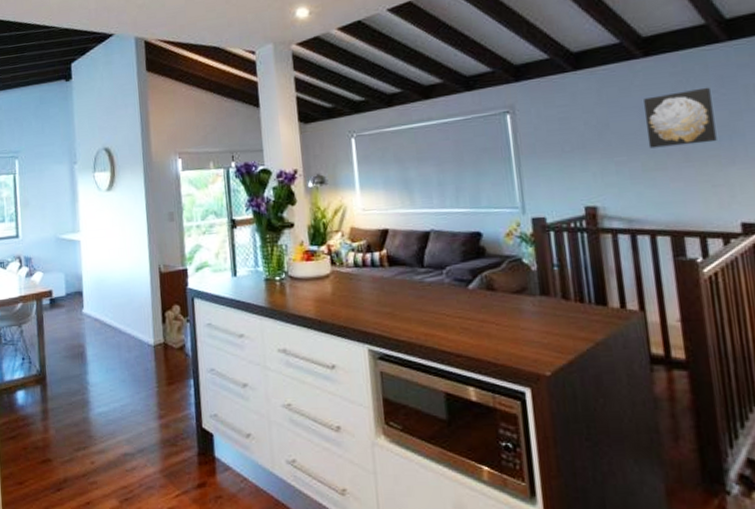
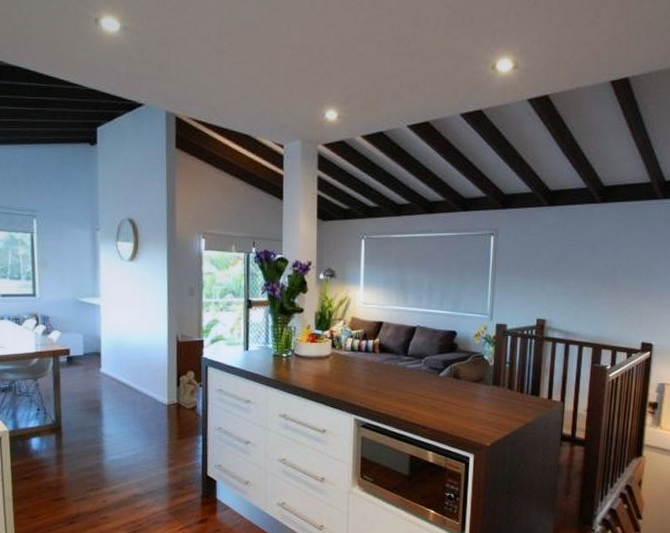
wall art: present [644,87,717,148] -> none [591,234,643,279]

